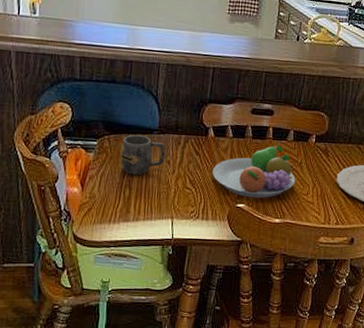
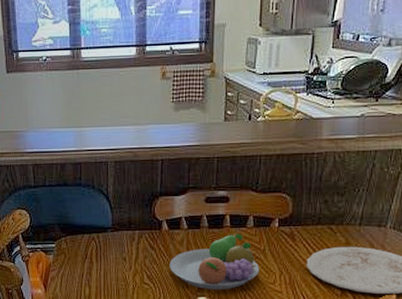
mug: present [119,134,166,176] -> none [77,234,121,274]

